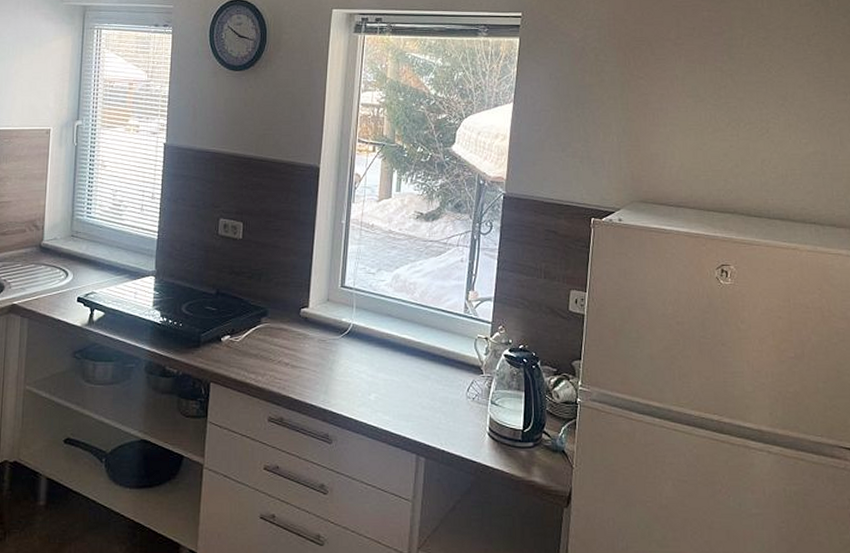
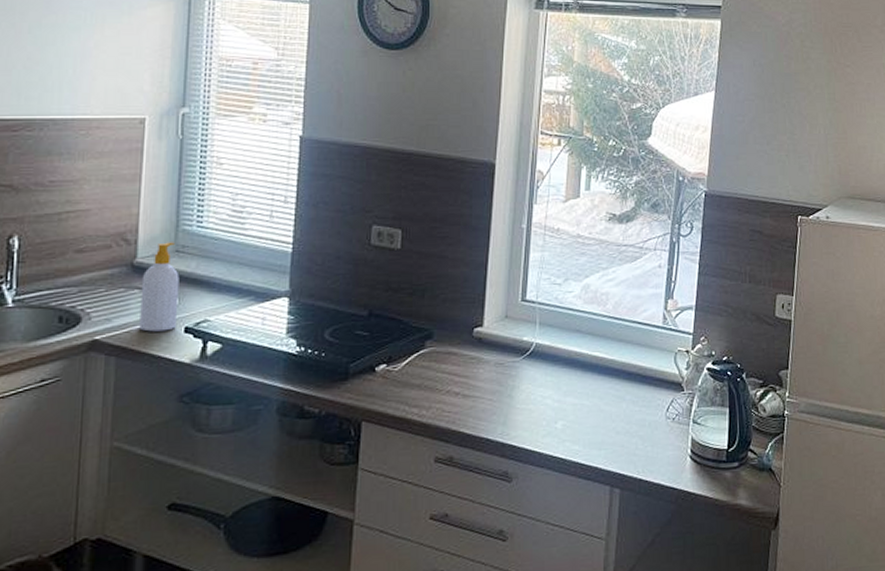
soap bottle: none [45,228,74,300] -> present [139,242,180,332]

